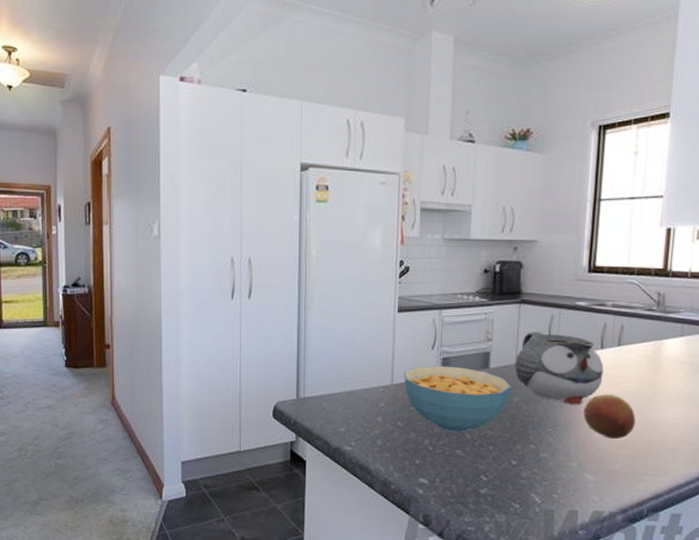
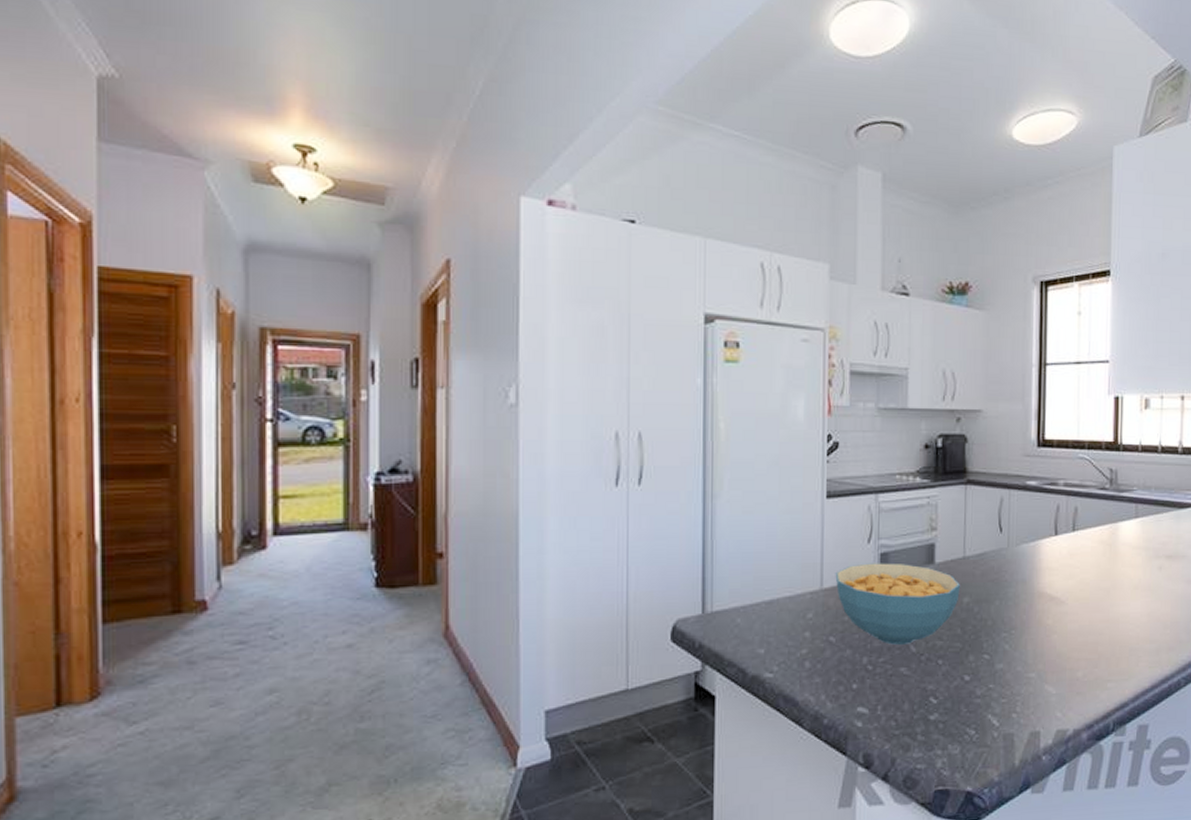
teapot: present [515,332,604,405] -> none [963,517,1059,603]
apple: present [583,395,636,439] -> none [1040,589,1095,641]

